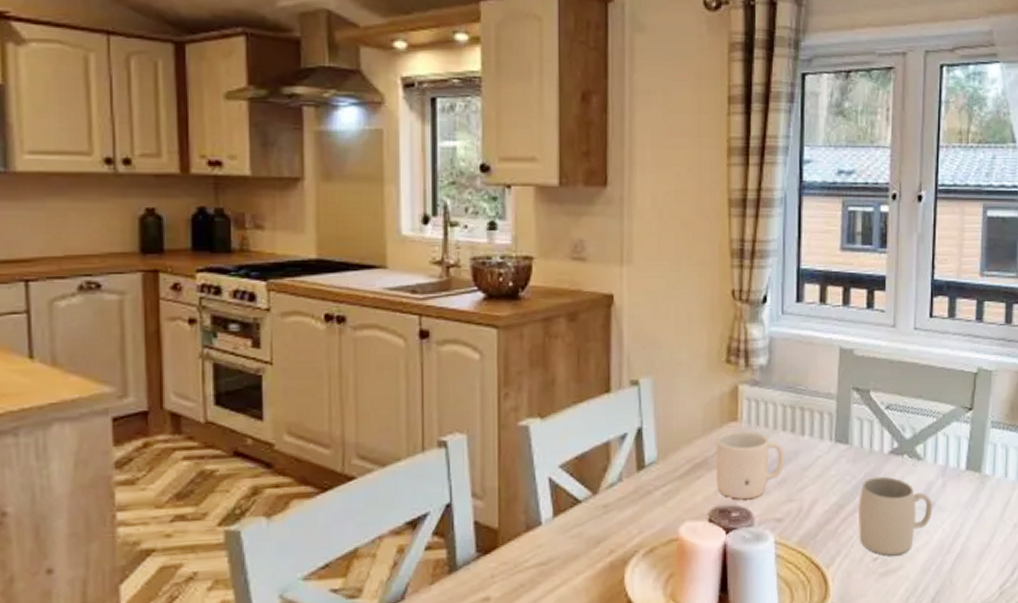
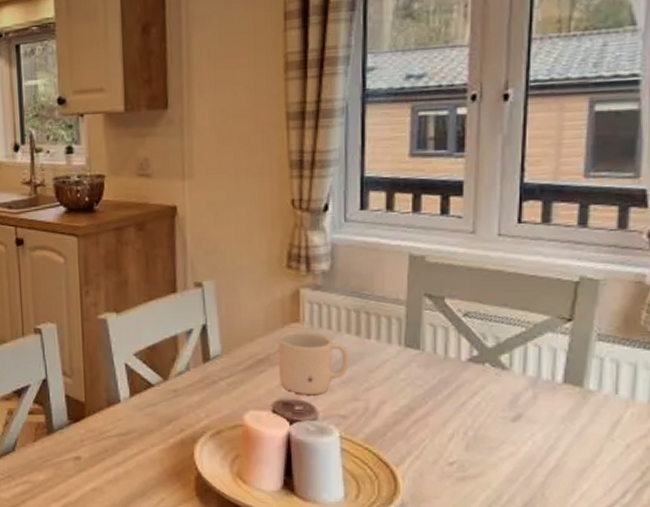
mug: present [859,476,933,556] -> none [432,383,521,462]

